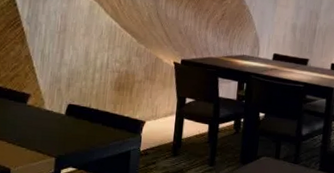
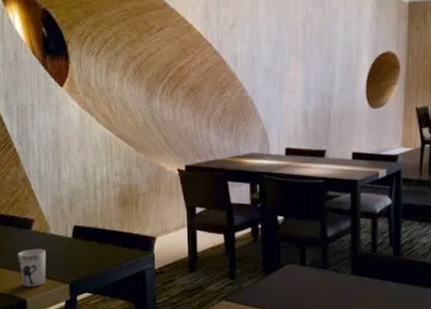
cup: none [8,121,37,158] -> present [18,248,46,287]

